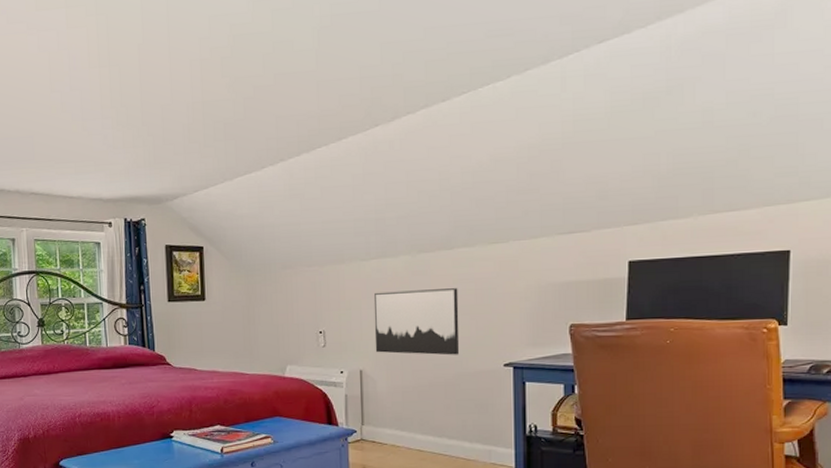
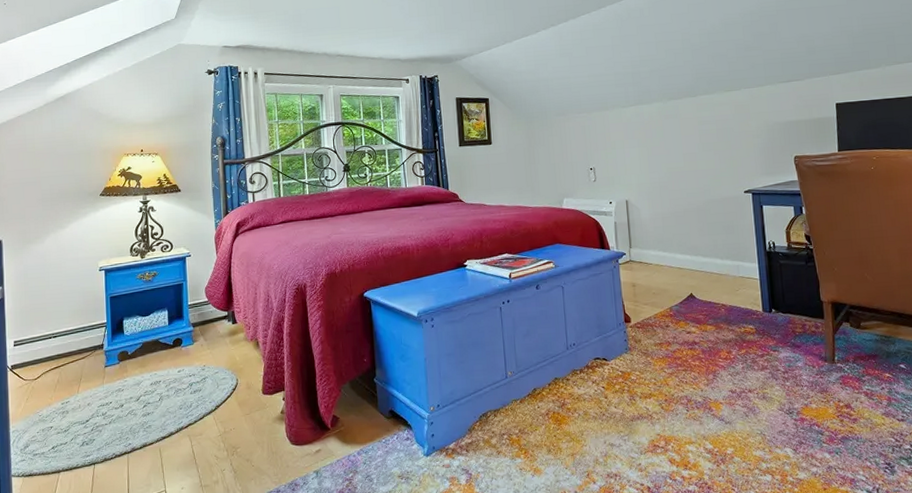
wall art: present [374,288,460,355] -> none [635,128,708,185]

